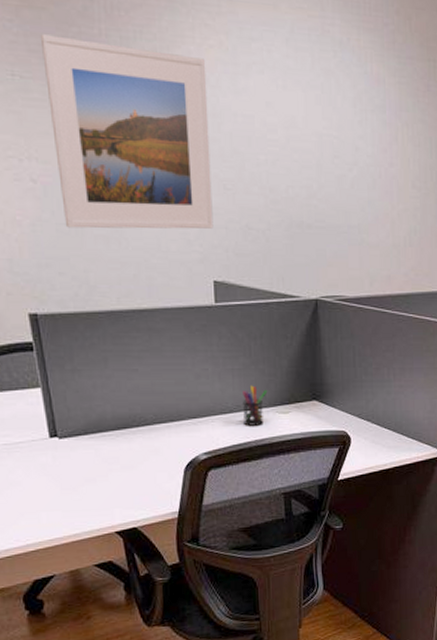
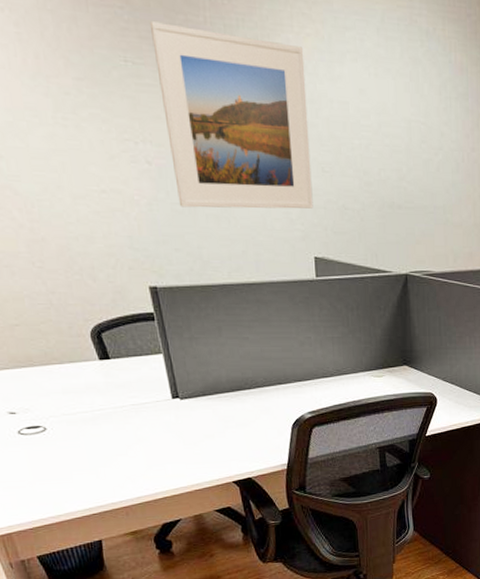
pen holder: present [242,385,268,426] -> none [342,352,364,388]

